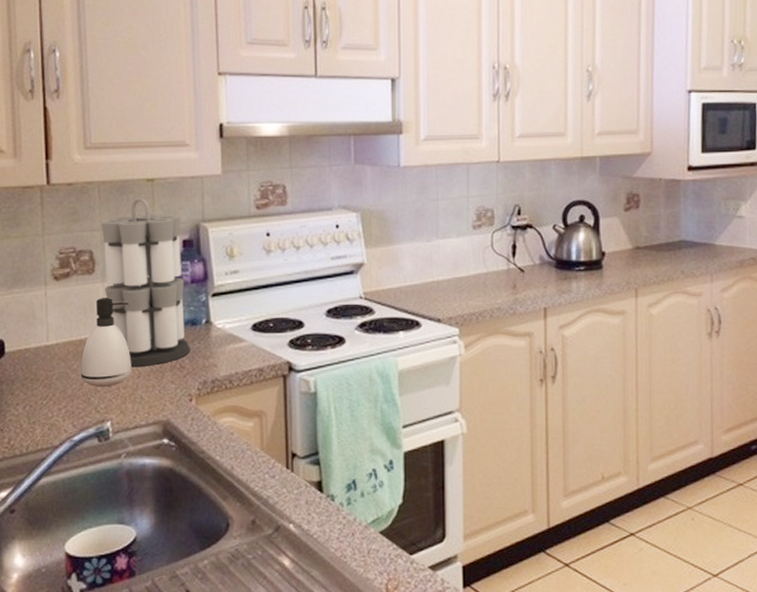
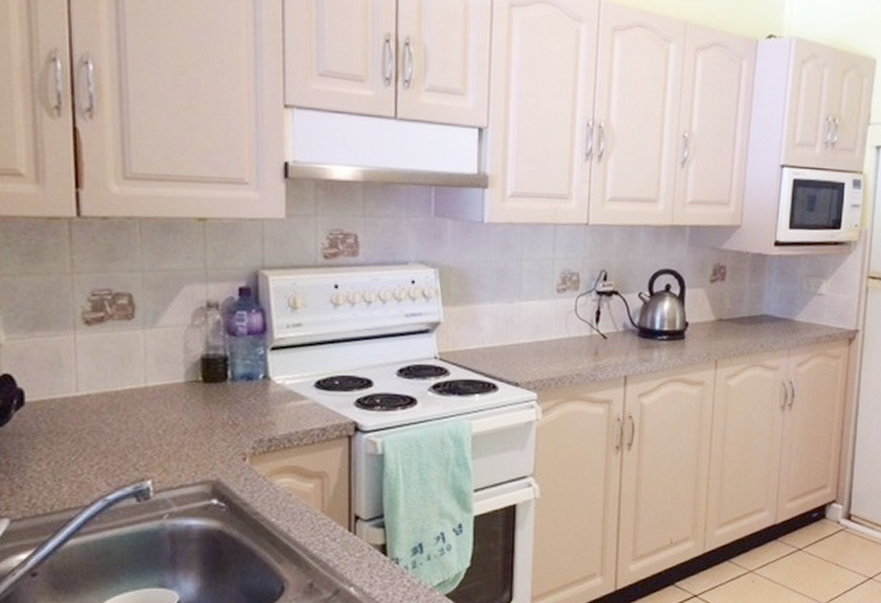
soap dispenser: present [80,298,132,388] -> none [116,346,177,444]
spice rack: present [101,197,190,366] -> none [142,238,245,422]

